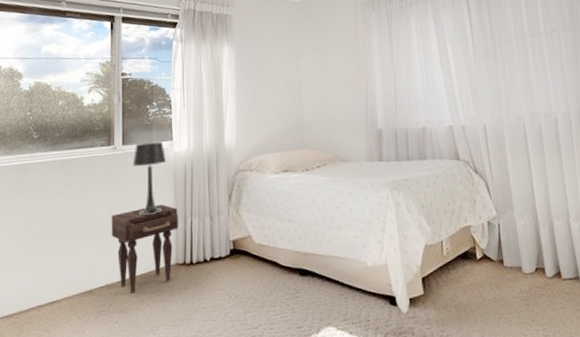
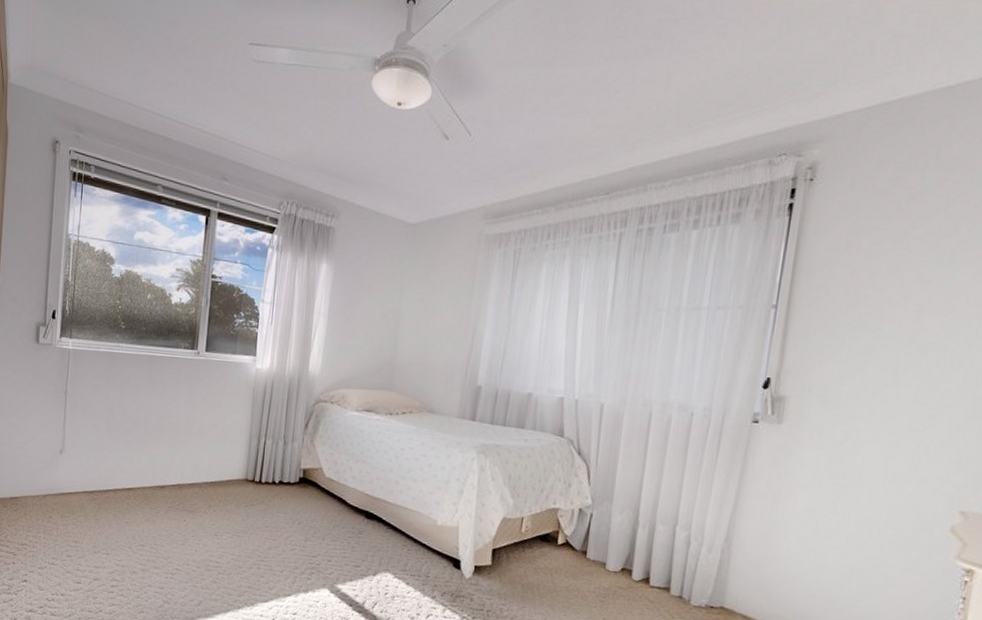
nightstand: present [111,204,178,294] -> none [186,418,253,498]
table lamp: present [133,142,166,216] -> none [214,353,247,427]

